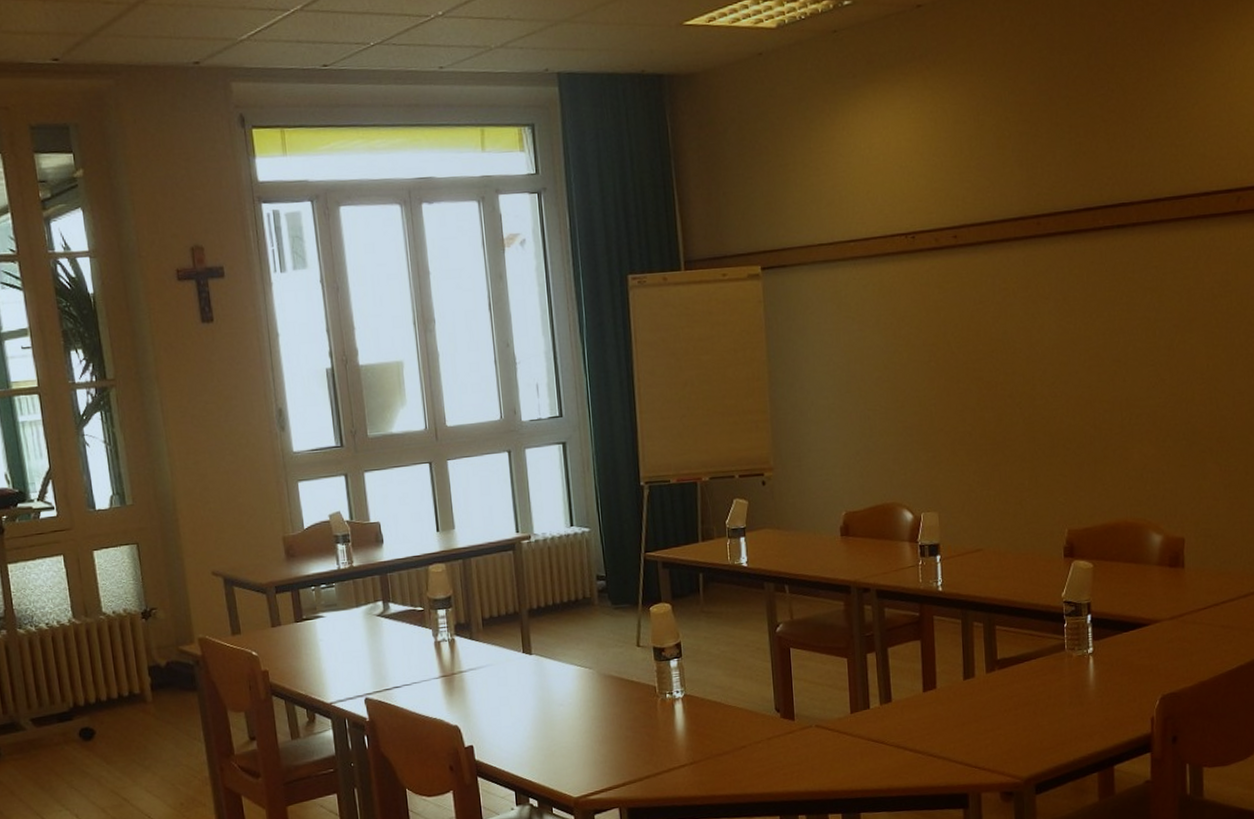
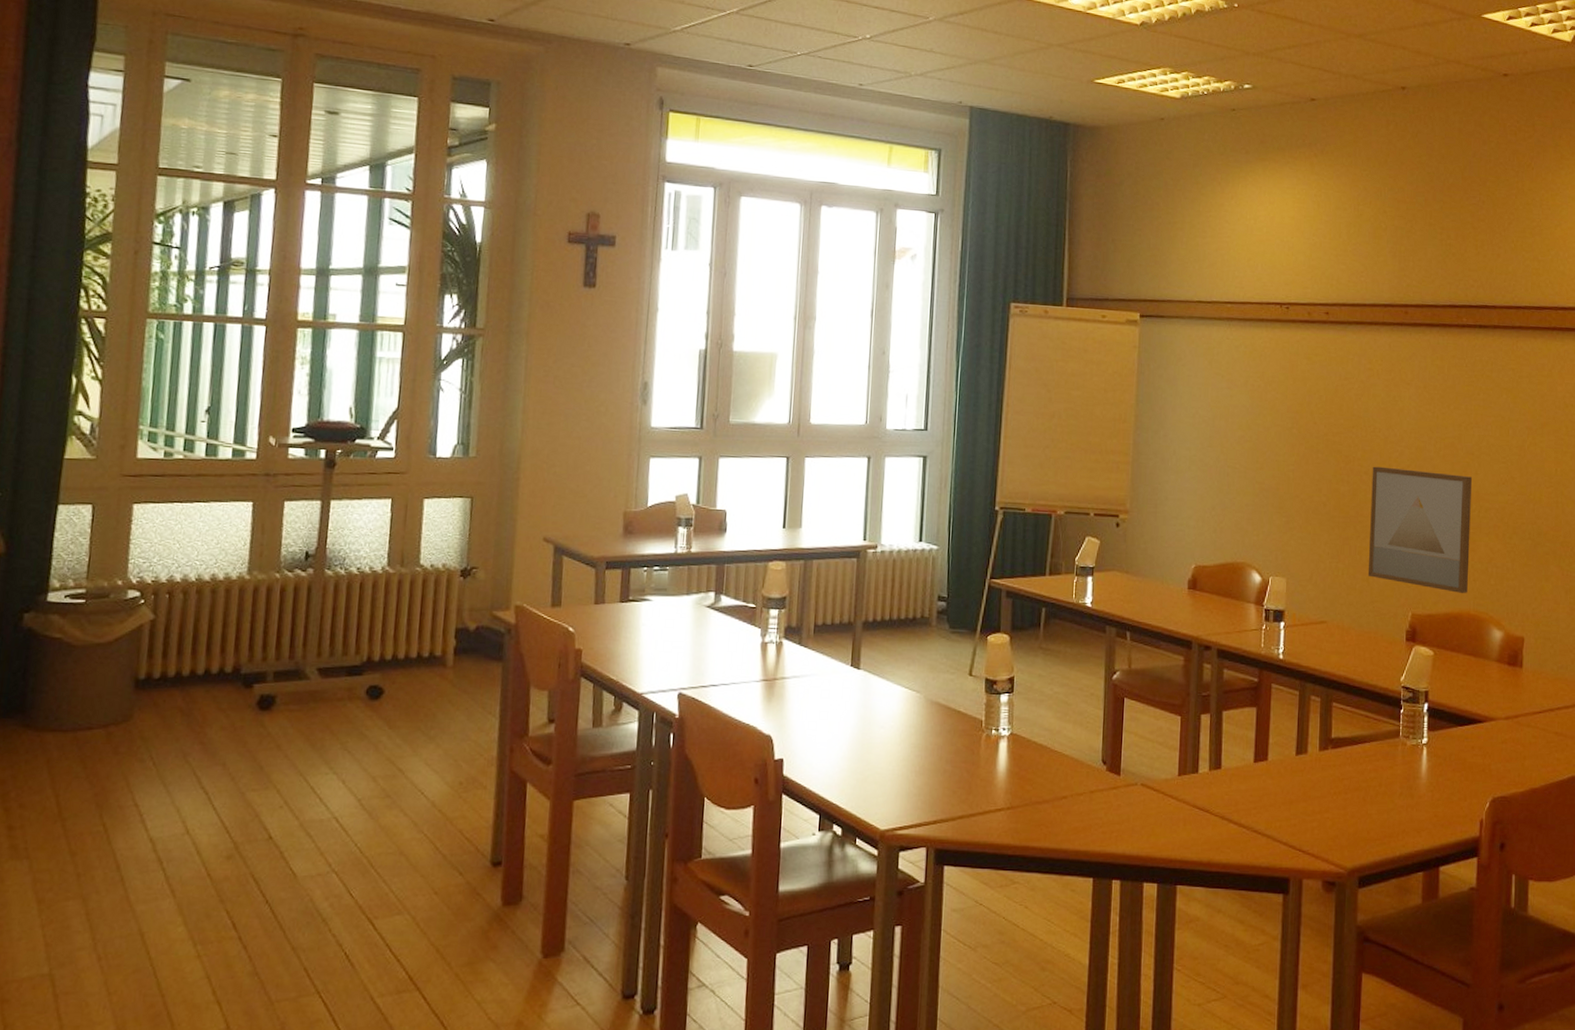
wall art: none [1016,384,1124,504] -> present [1367,466,1472,593]

